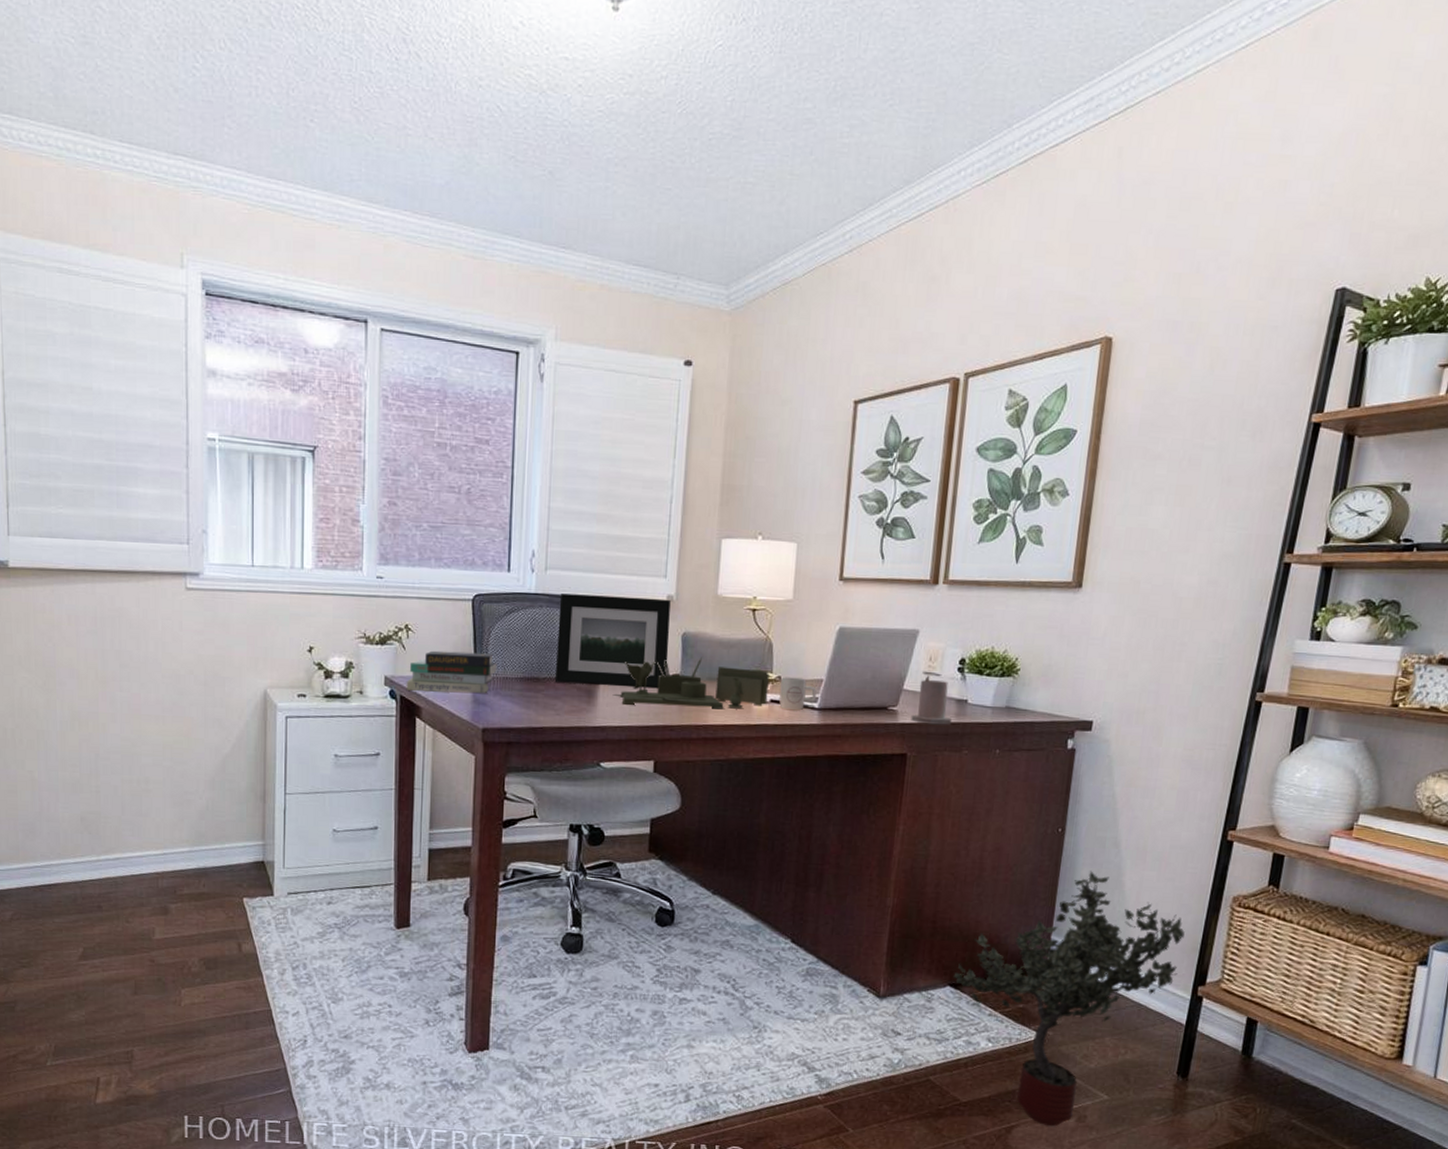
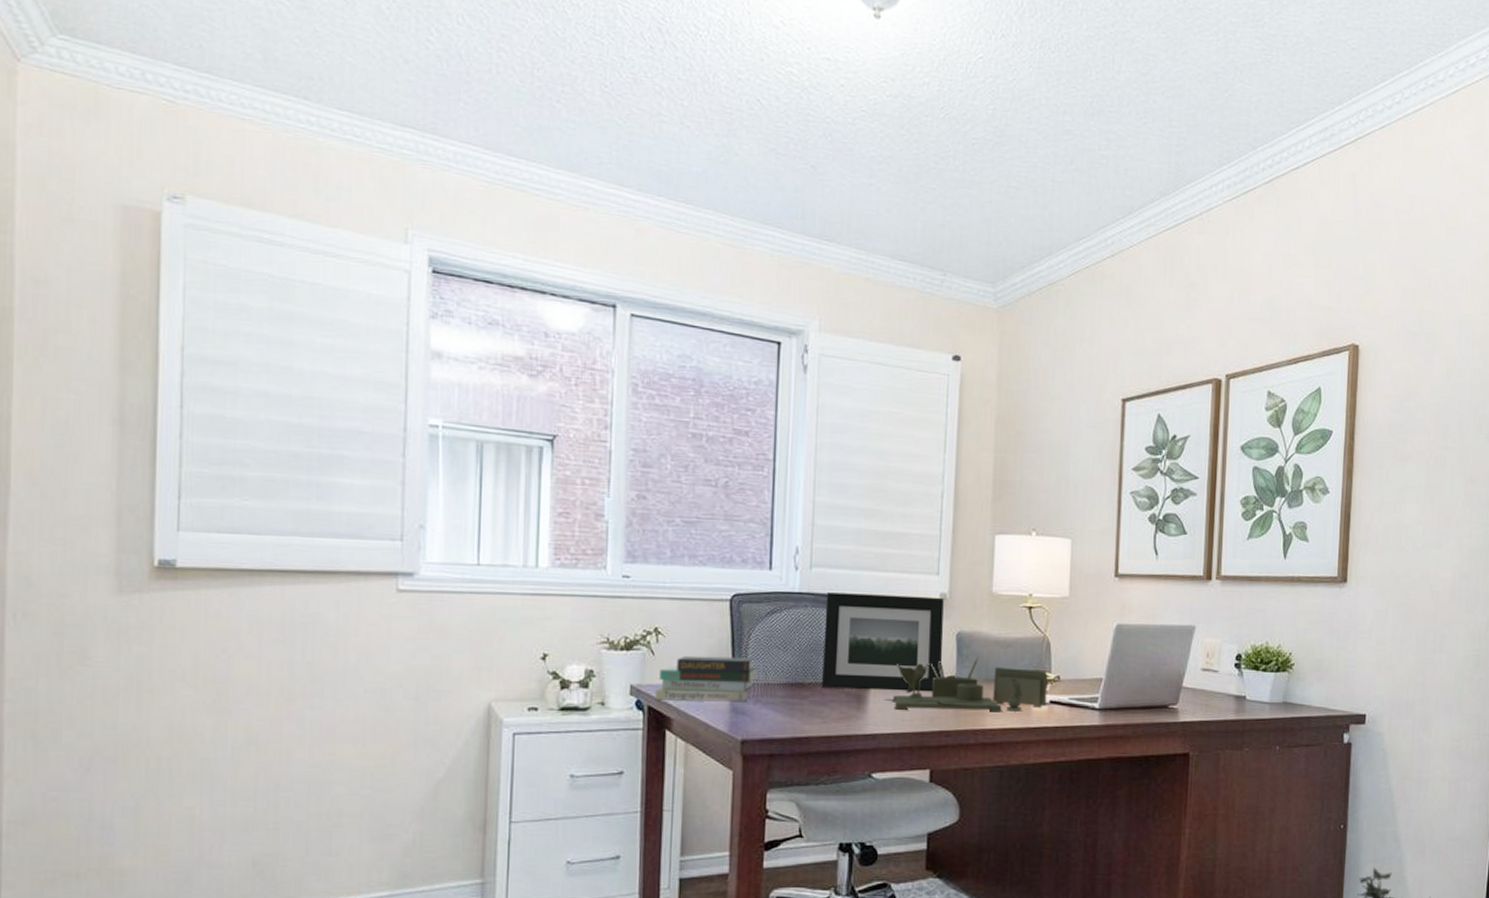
mug: present [779,677,817,711] -> none [1059,676,1097,712]
candle: present [911,675,953,725] -> none [1191,672,1232,723]

